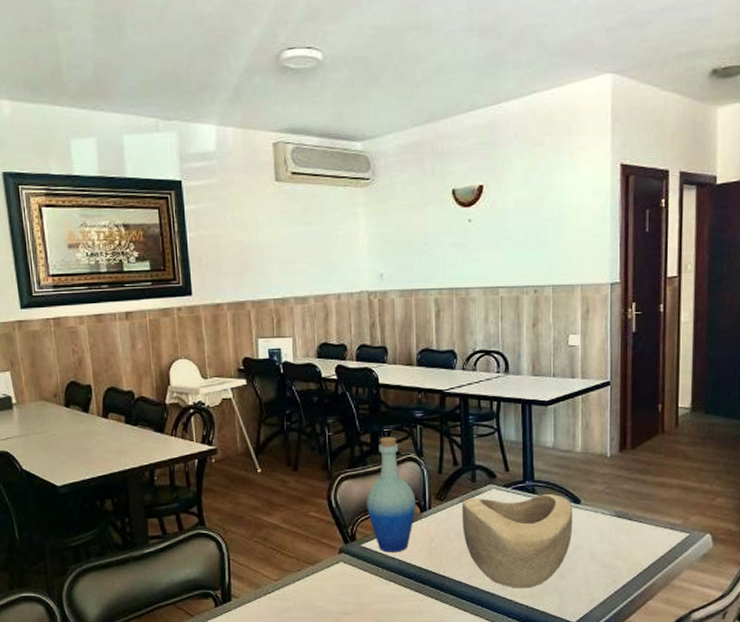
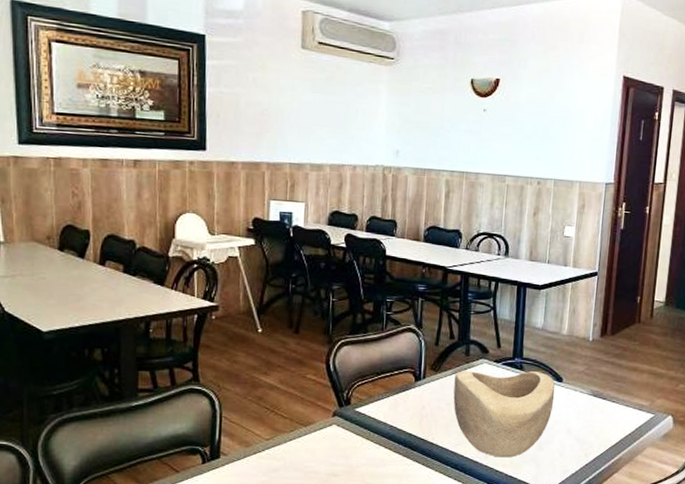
bottle: present [367,437,416,552] -> none [364,307,412,418]

